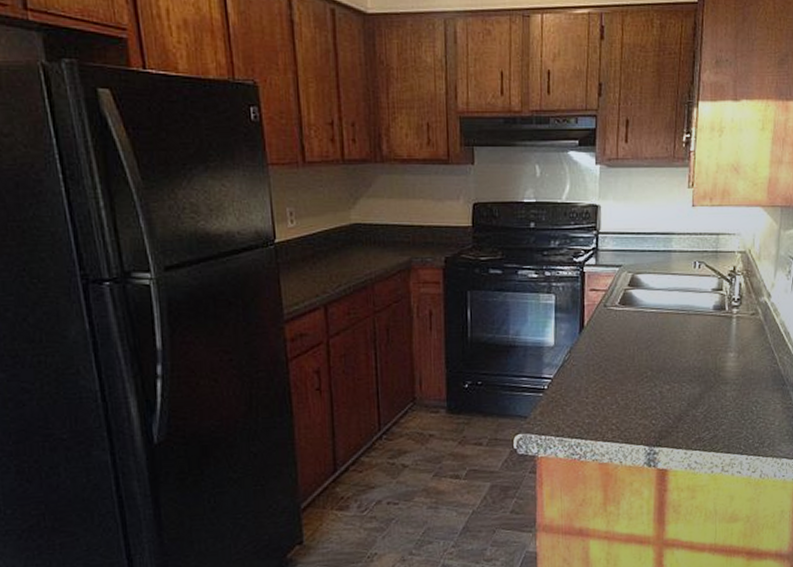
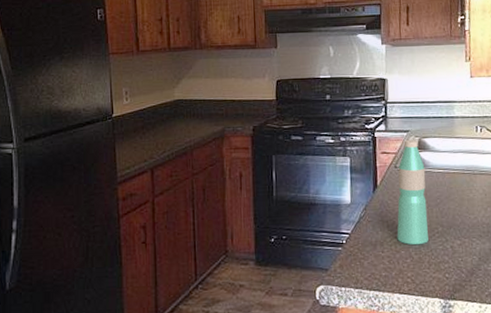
water bottle: none [603,275,637,390] -> present [397,139,429,245]

